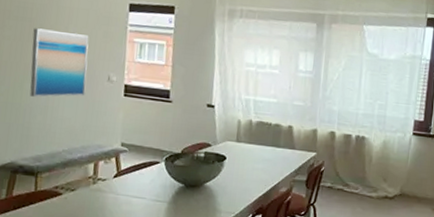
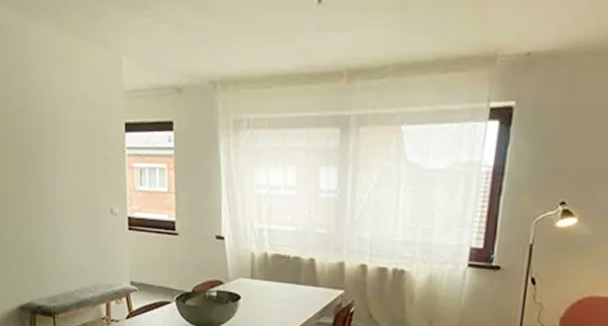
wall art: present [29,28,89,98] -> none [34,159,90,234]

